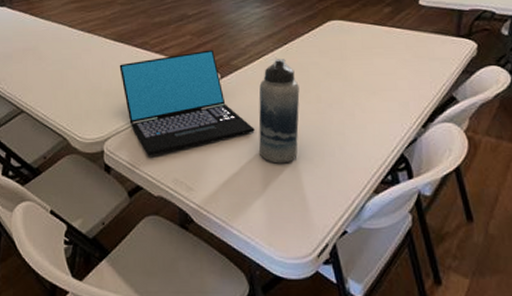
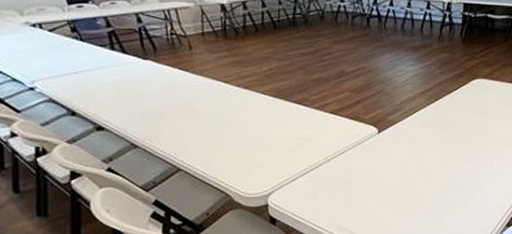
laptop: present [119,49,255,155] -> none [279,106,409,206]
water bottle: present [258,59,300,164] -> none [413,114,448,207]

